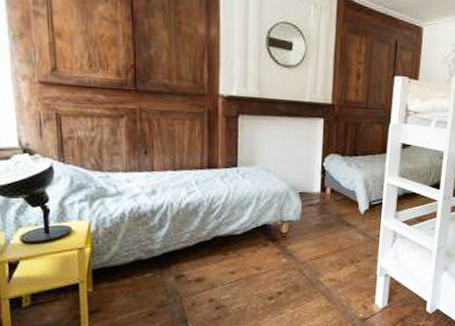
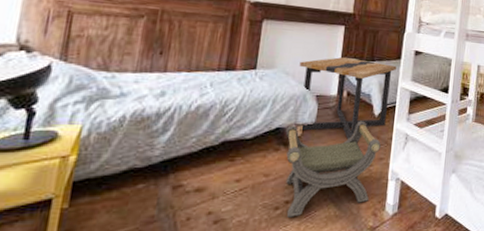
stool: none [272,218,369,307] -> present [285,121,382,218]
side table: none [279,152,382,237] -> present [298,56,396,140]

